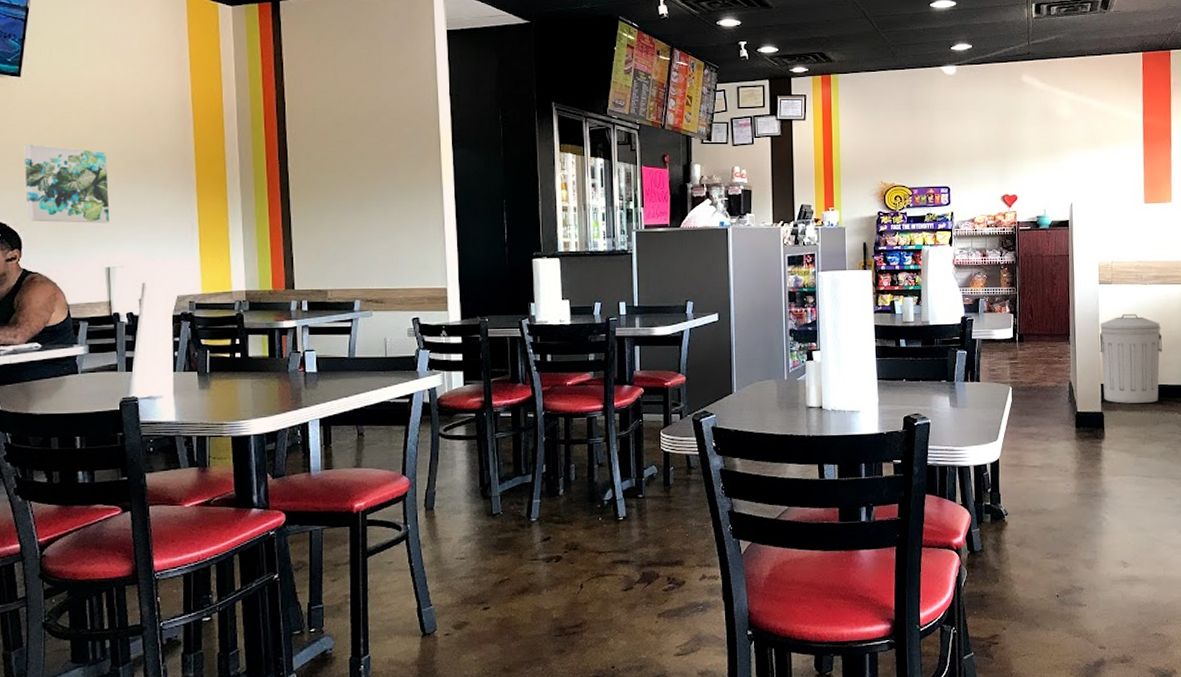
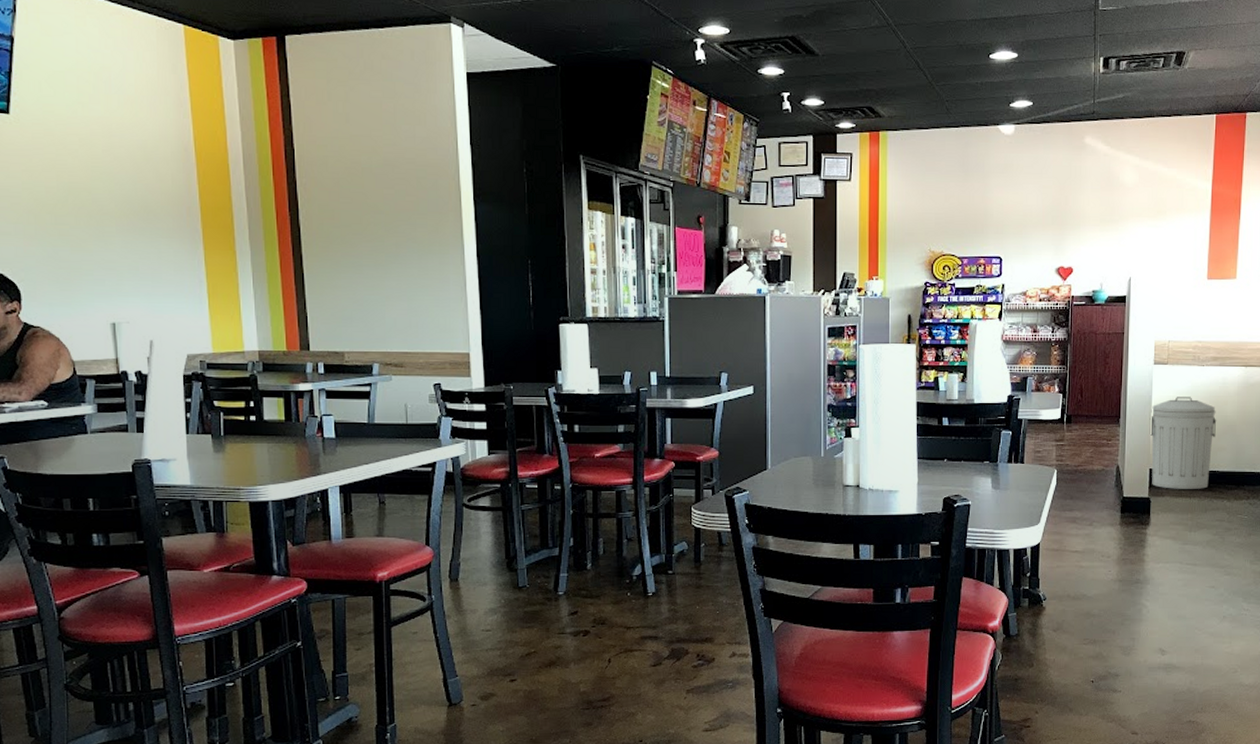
wall art: present [24,145,110,223] -> none [17,189,112,276]

